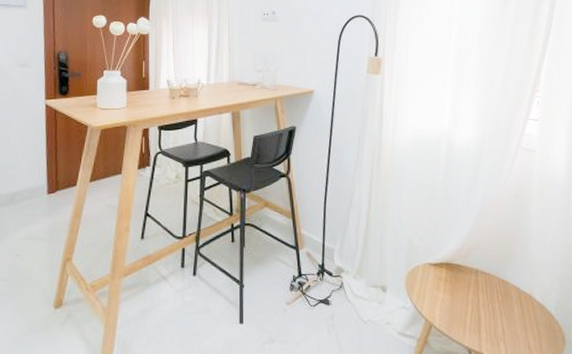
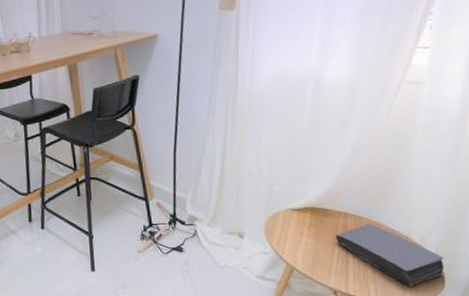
book: none [468,281,564,346] -> present [335,223,445,286]

